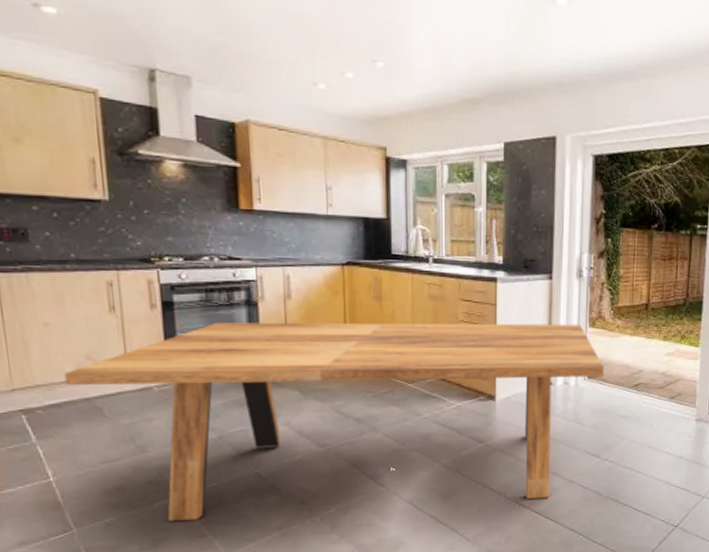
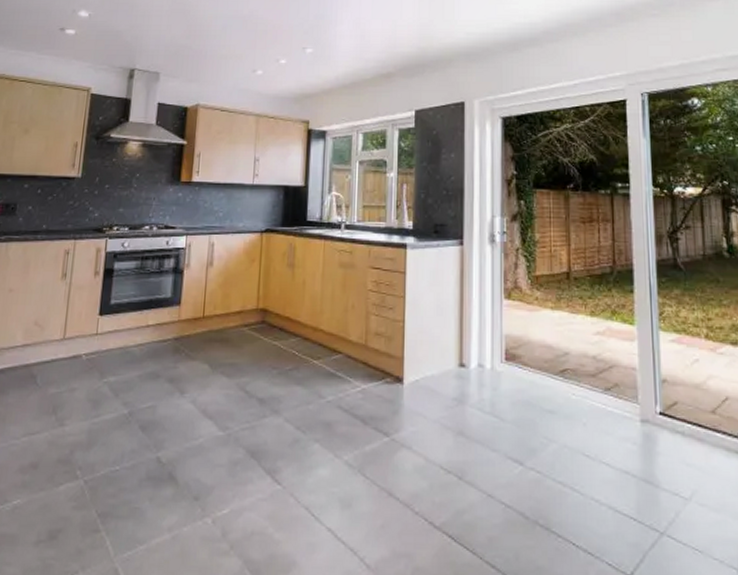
dining table: present [64,322,605,521] -> none [12,290,524,517]

